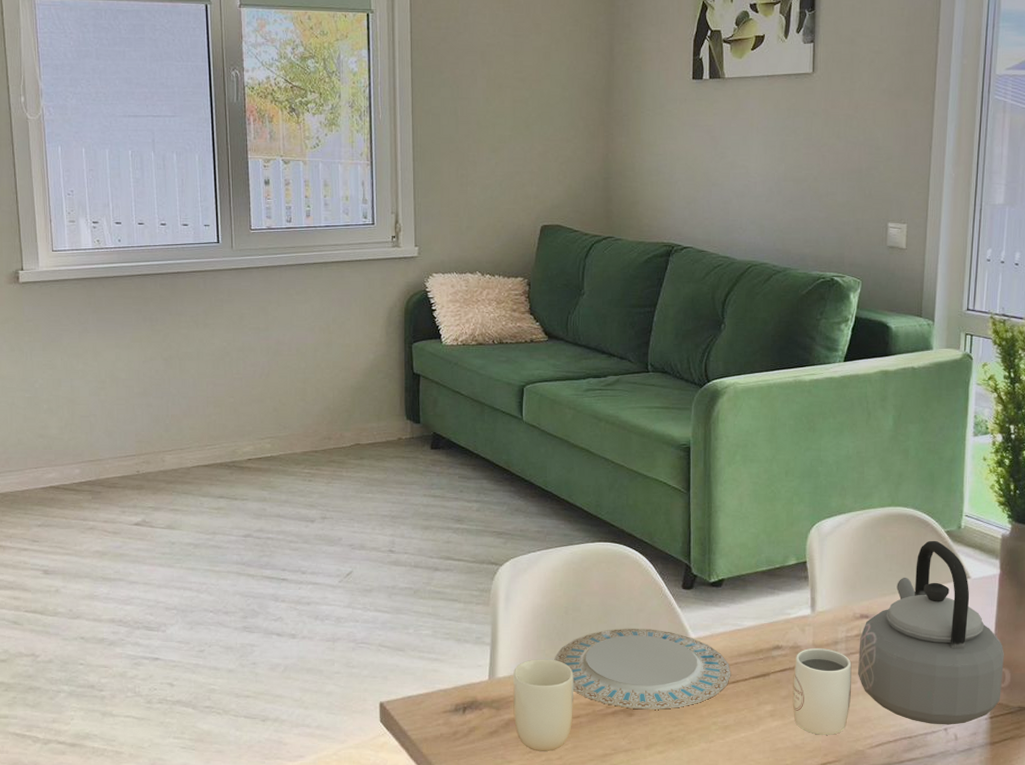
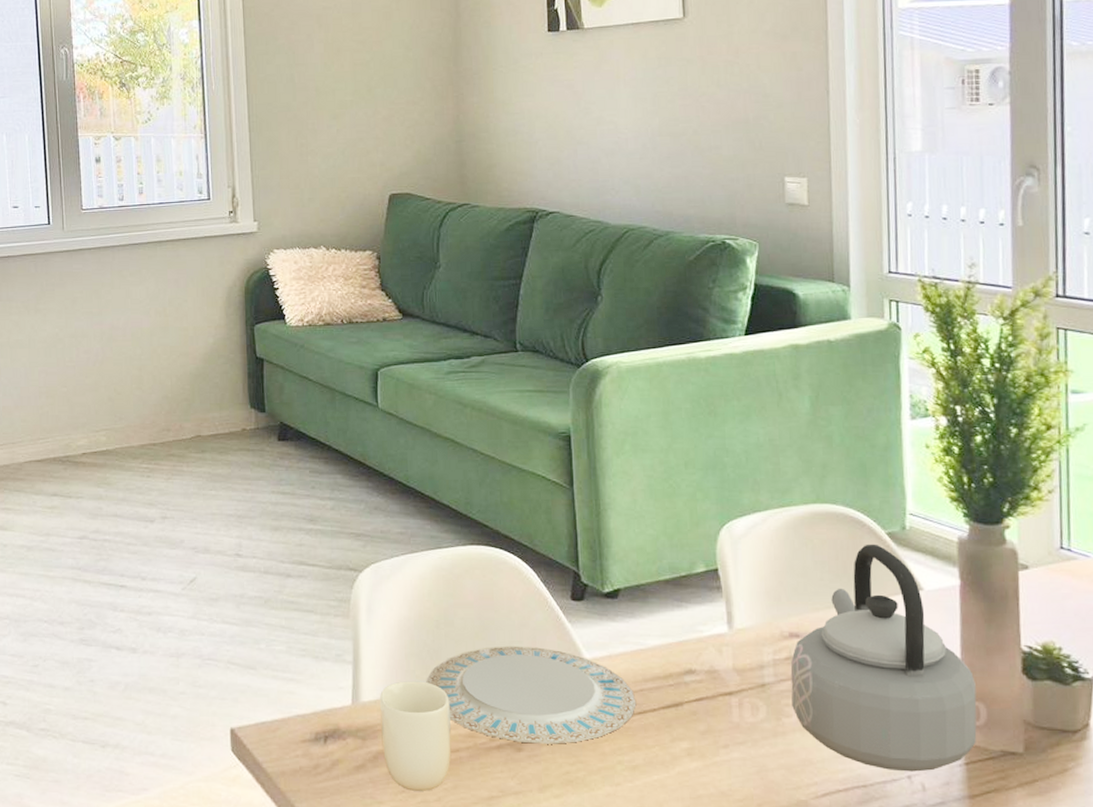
mug: present [792,647,852,735] -> none [712,672,786,781]

